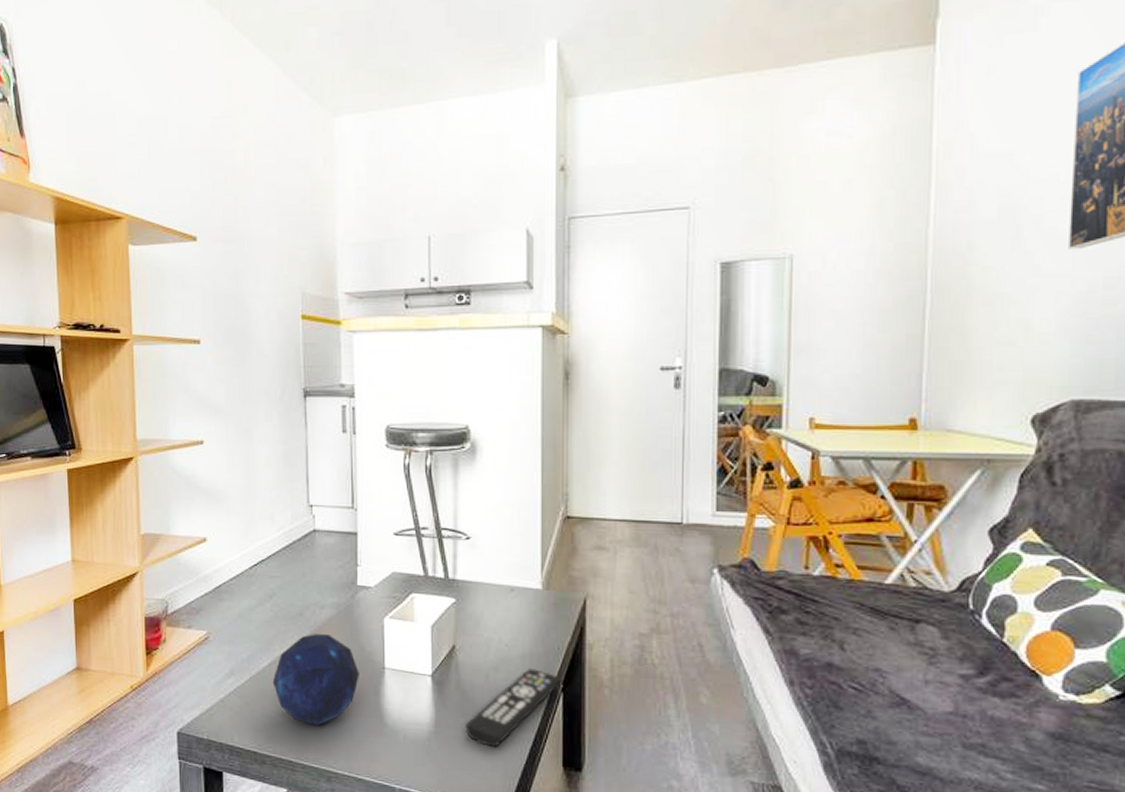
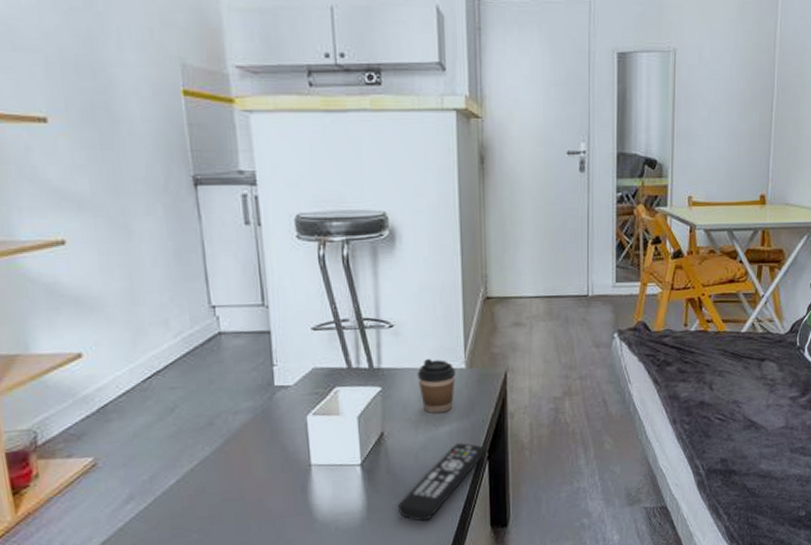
decorative orb: present [272,634,359,725] -> none [182,440,284,535]
coffee cup: none [491,575,532,633] -> present [417,359,456,413]

